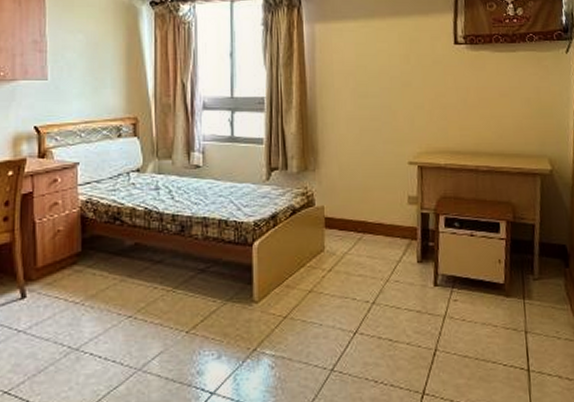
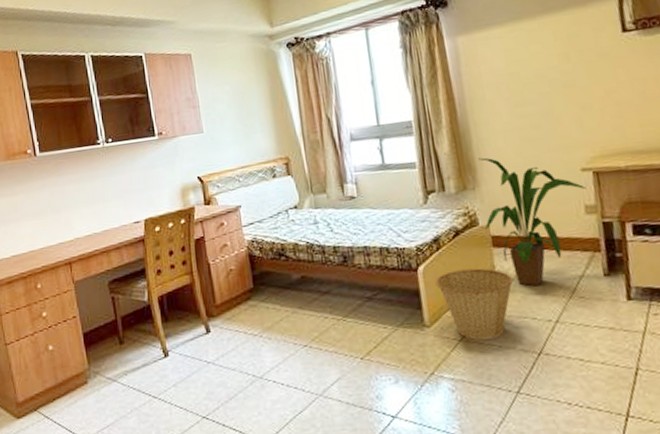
basket: none [268,247,339,317] -> present [435,268,513,340]
house plant: none [320,141,412,269] -> present [478,157,587,287]

